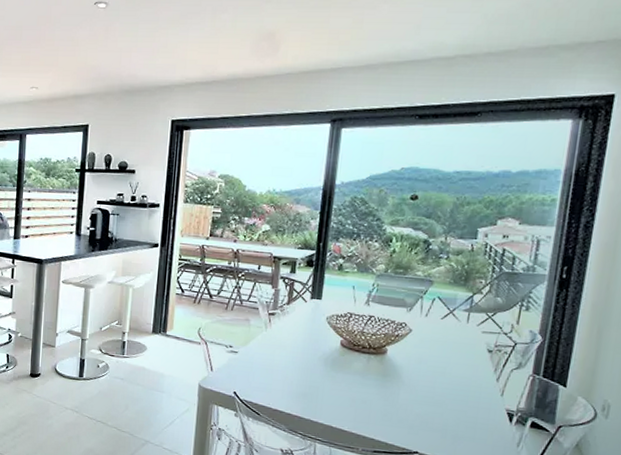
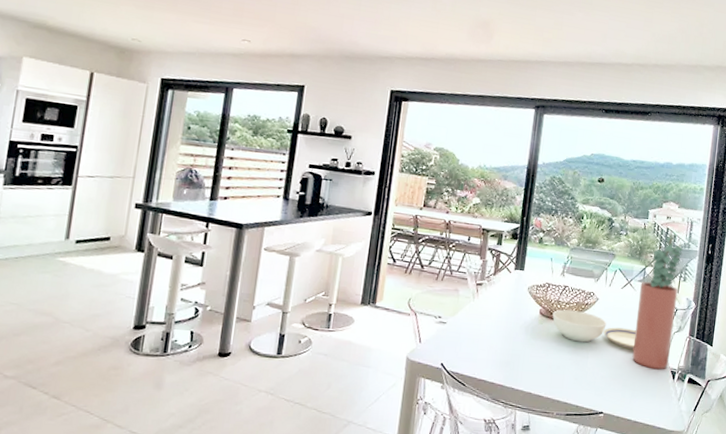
bowl: none [355,341,423,377] -> present [552,309,607,343]
plate: none [418,361,460,387] -> present [603,327,636,350]
vase: none [455,251,526,411] -> present [632,230,684,370]

